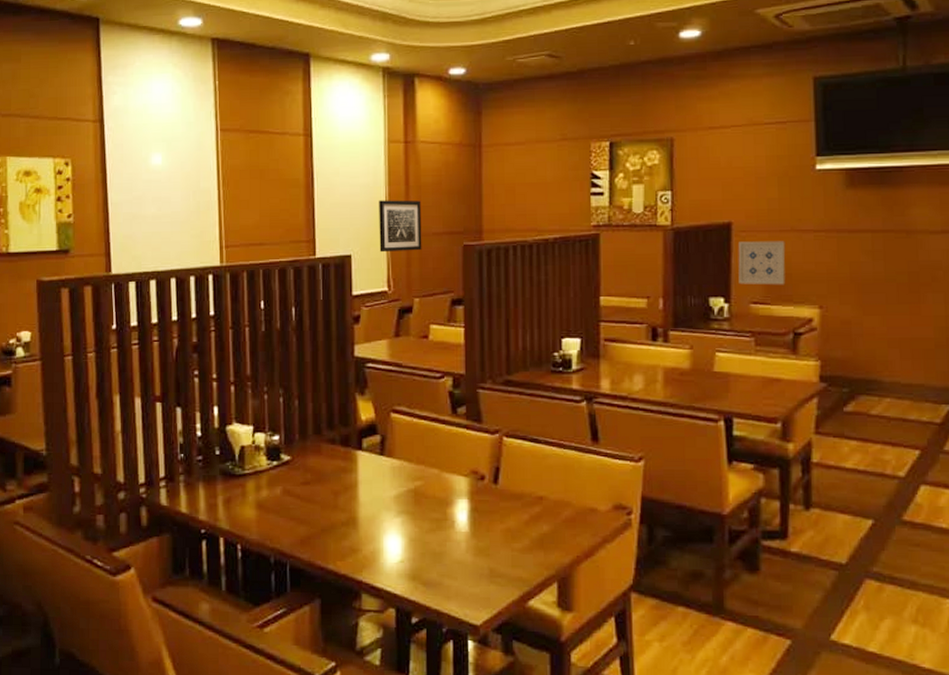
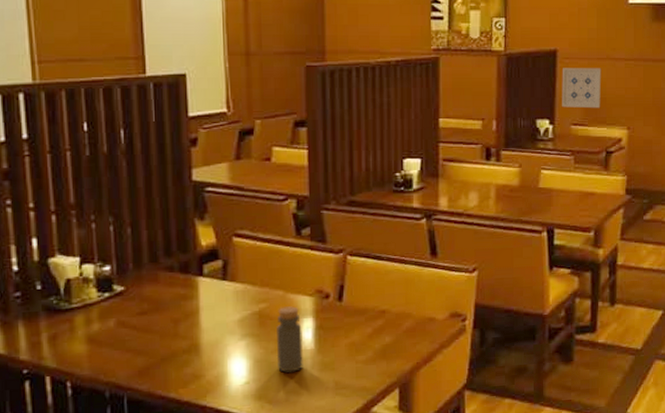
wall art: present [379,200,422,253] -> none [215,16,263,72]
bottle: none [431,486,457,556] -> present [276,306,303,373]

